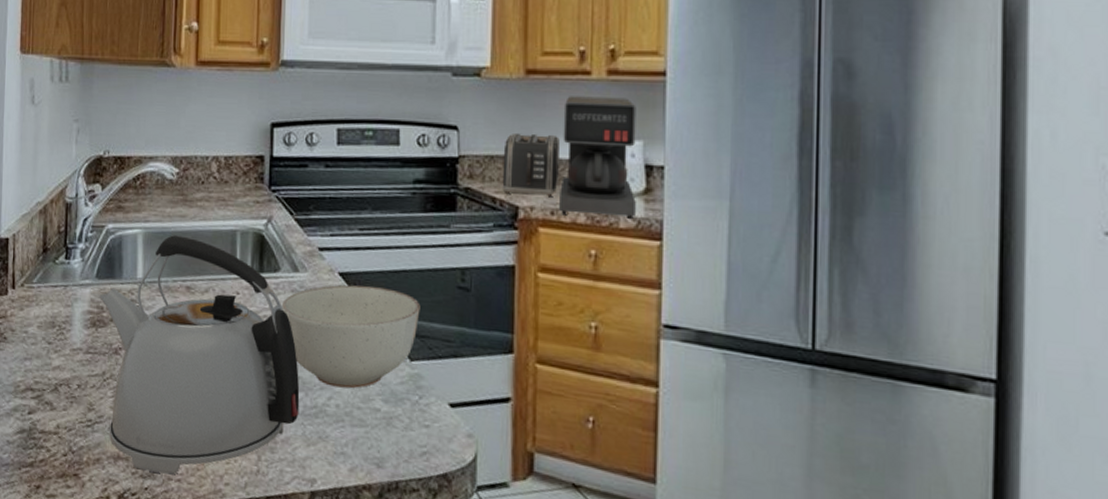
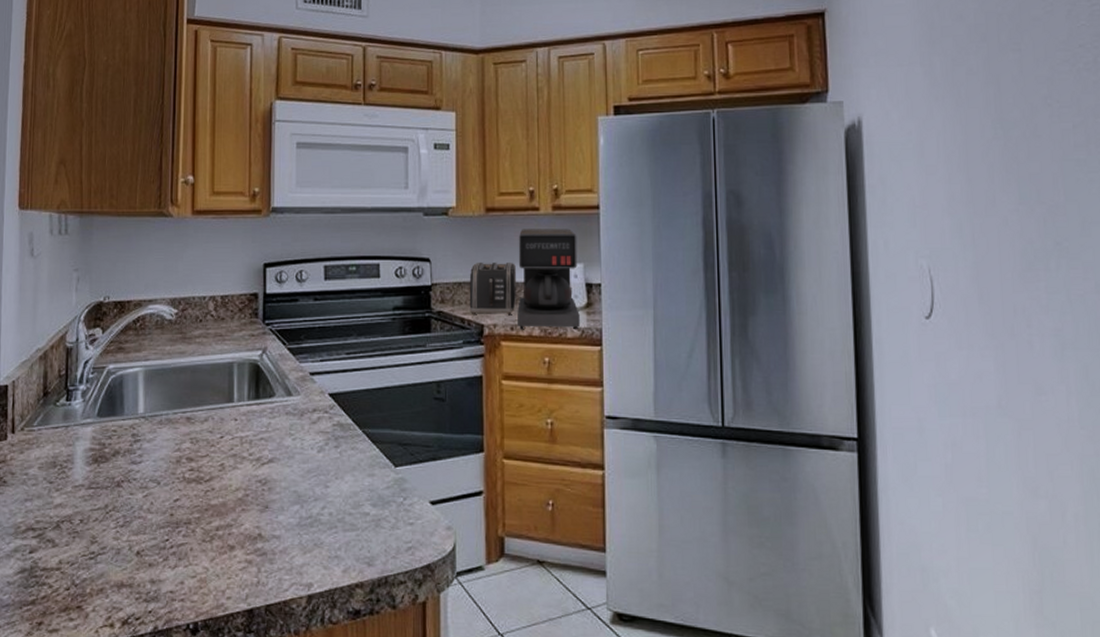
kettle: present [99,235,300,475] -> none [101,371,296,596]
bowl: present [281,285,421,389] -> none [276,404,402,497]

